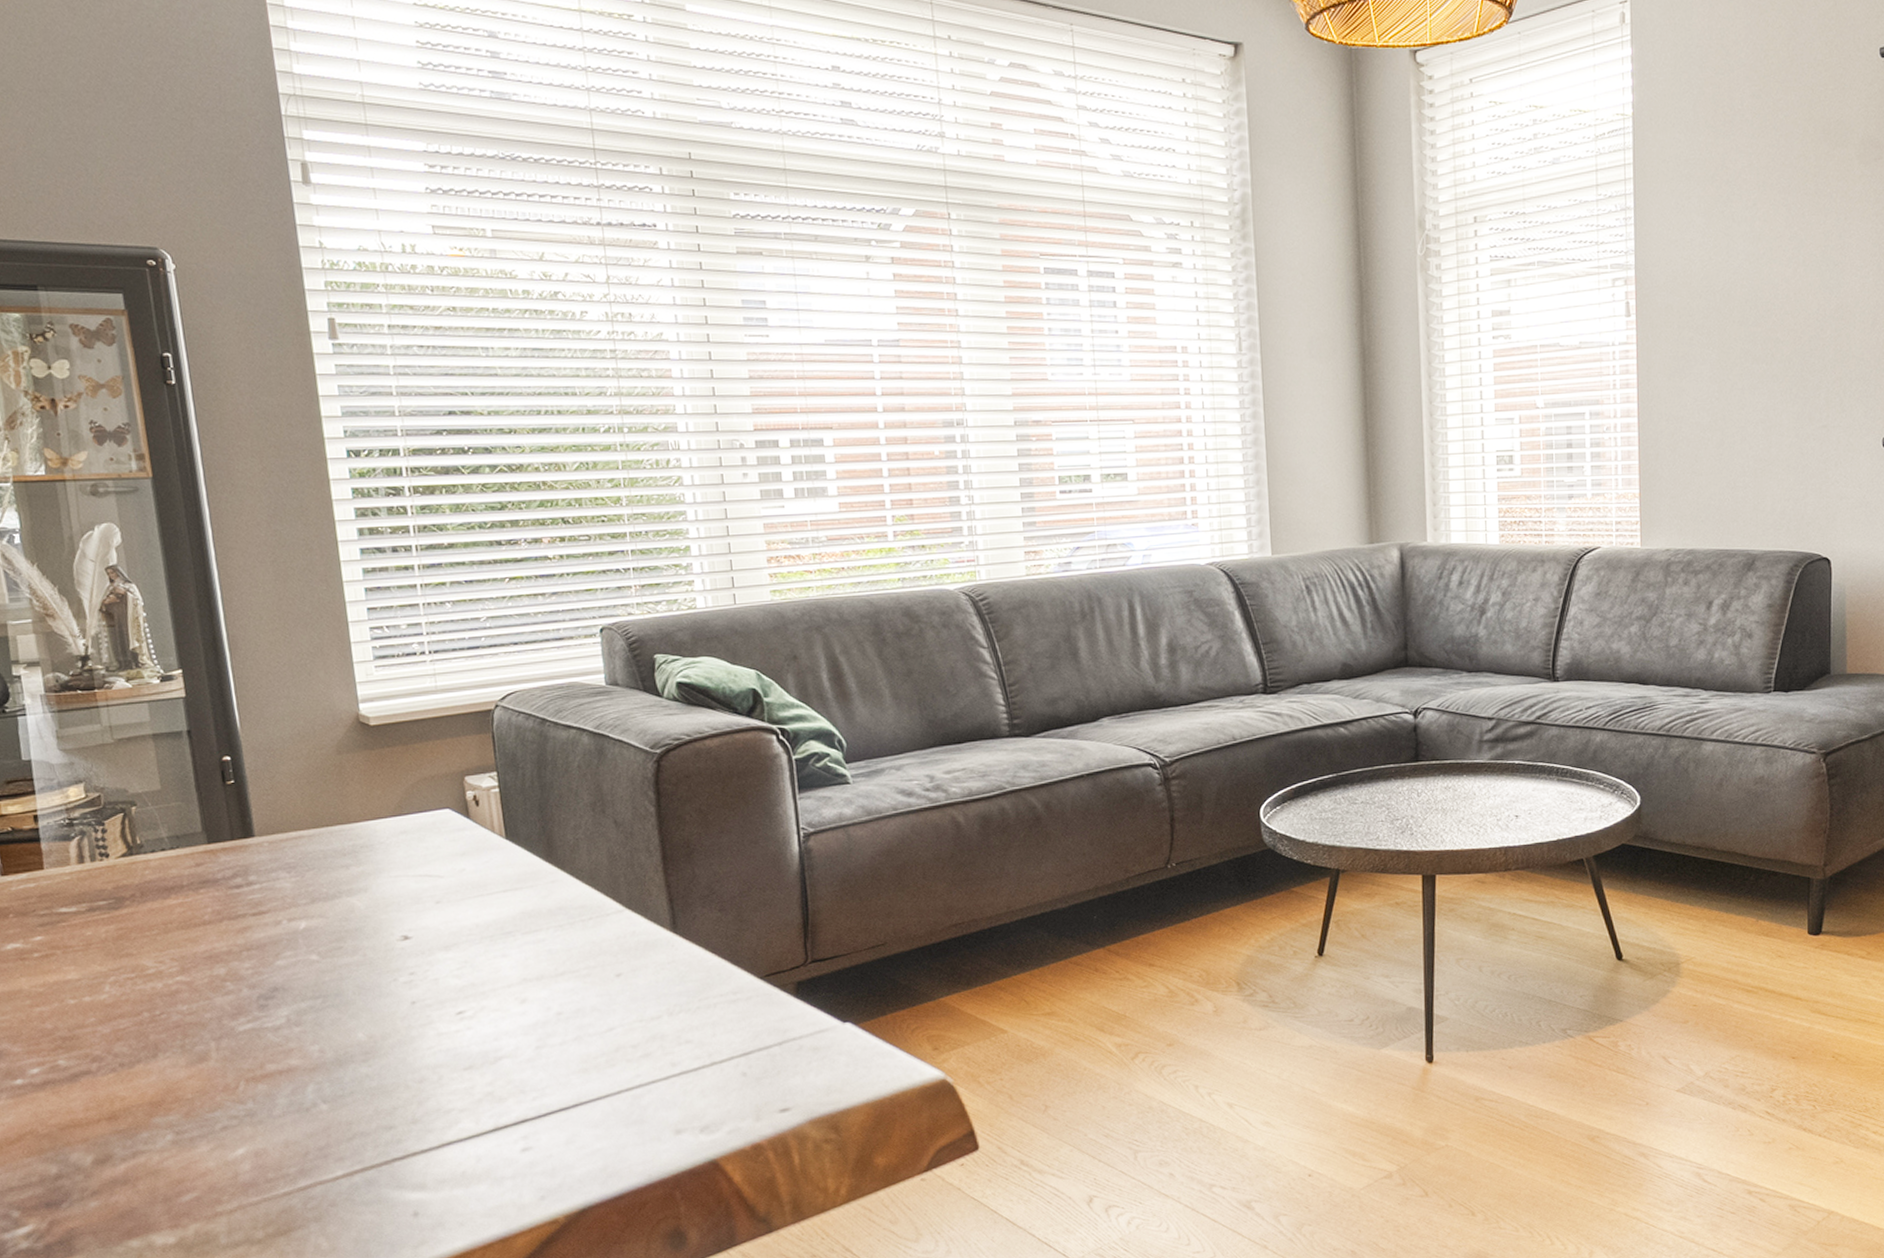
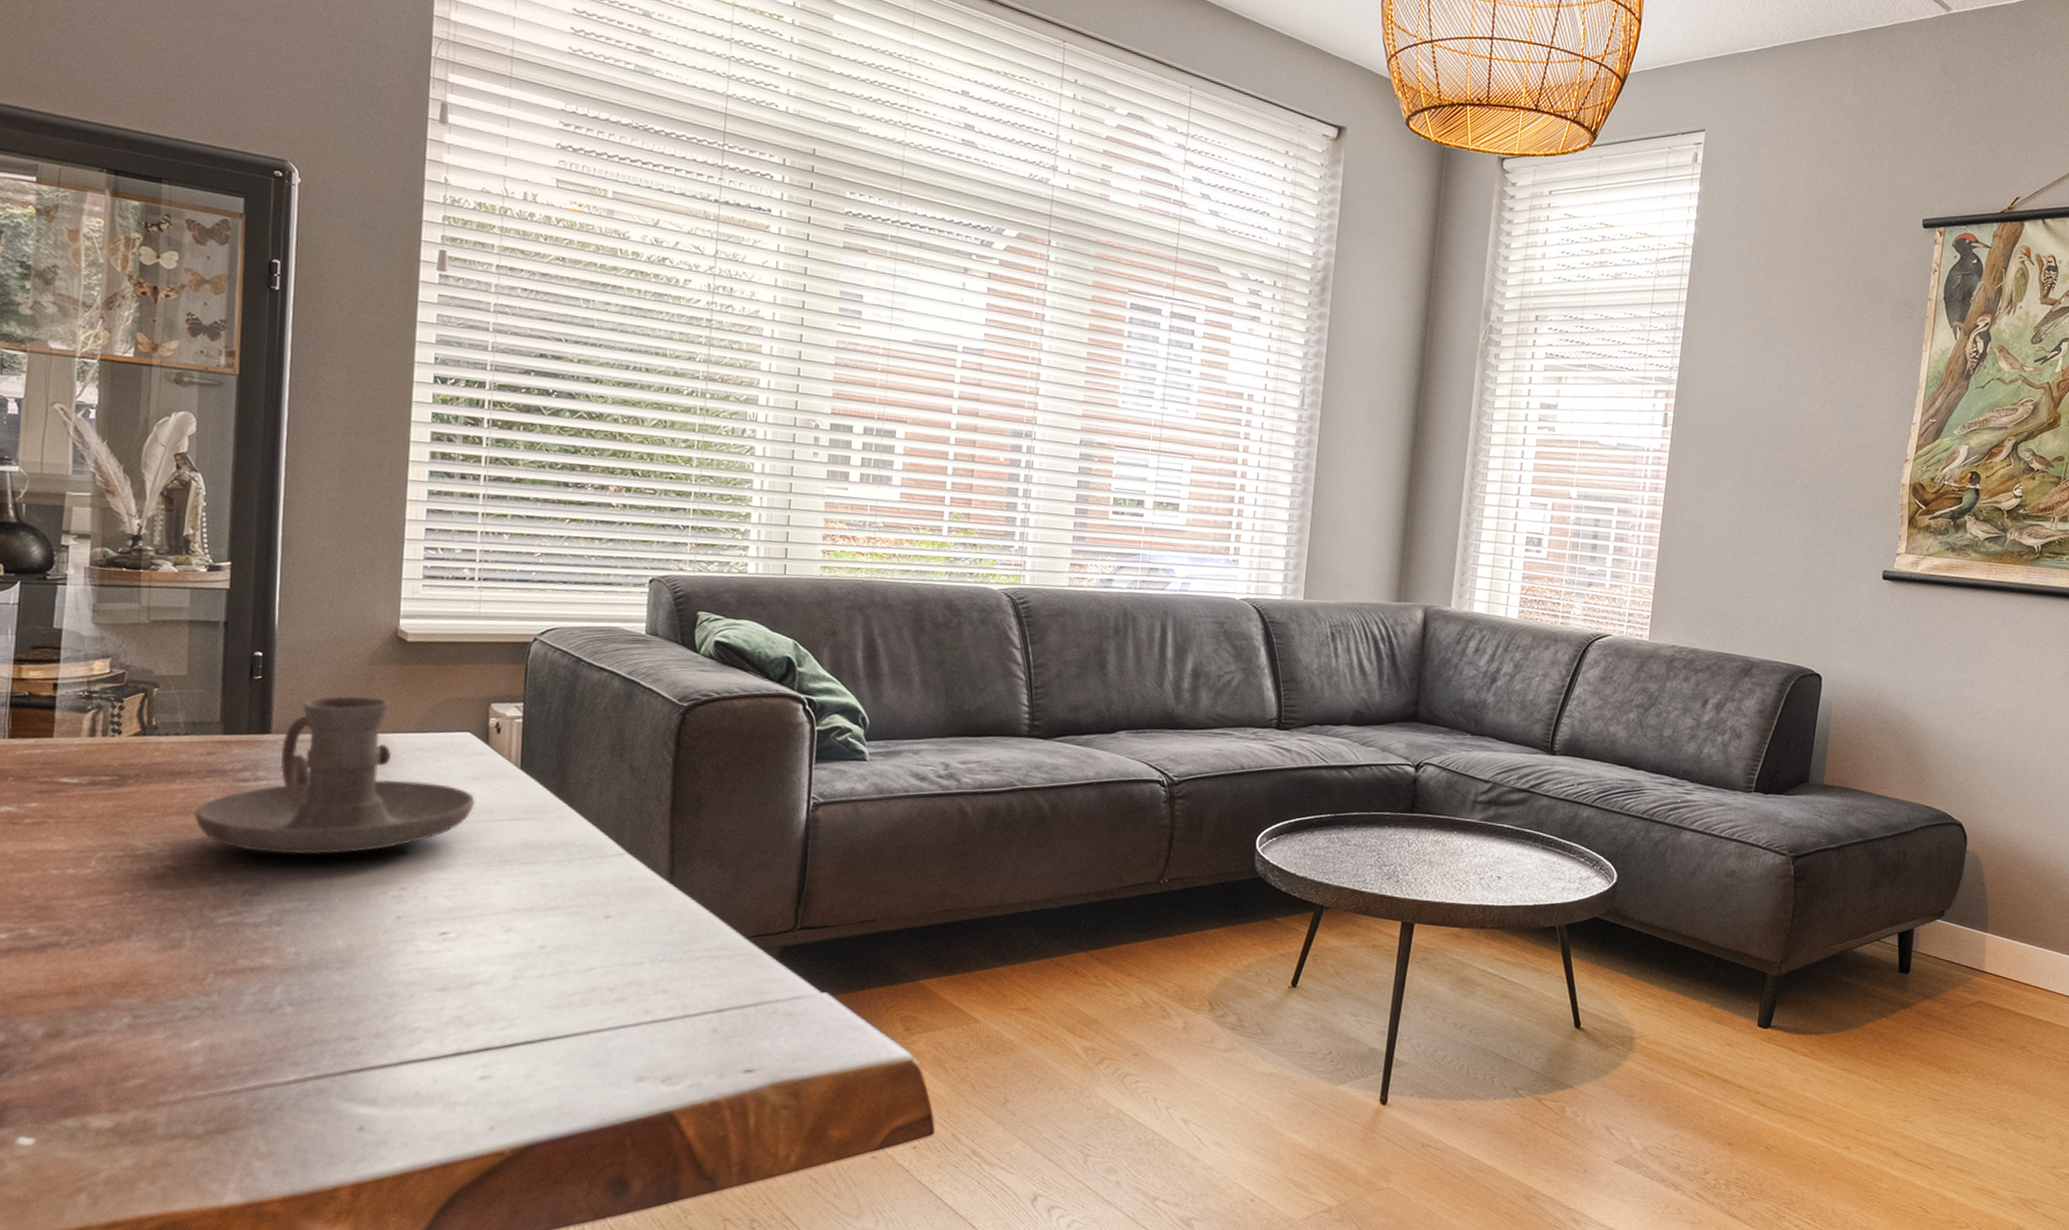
candle holder: none [195,786,467,956] -> present [195,696,475,855]

